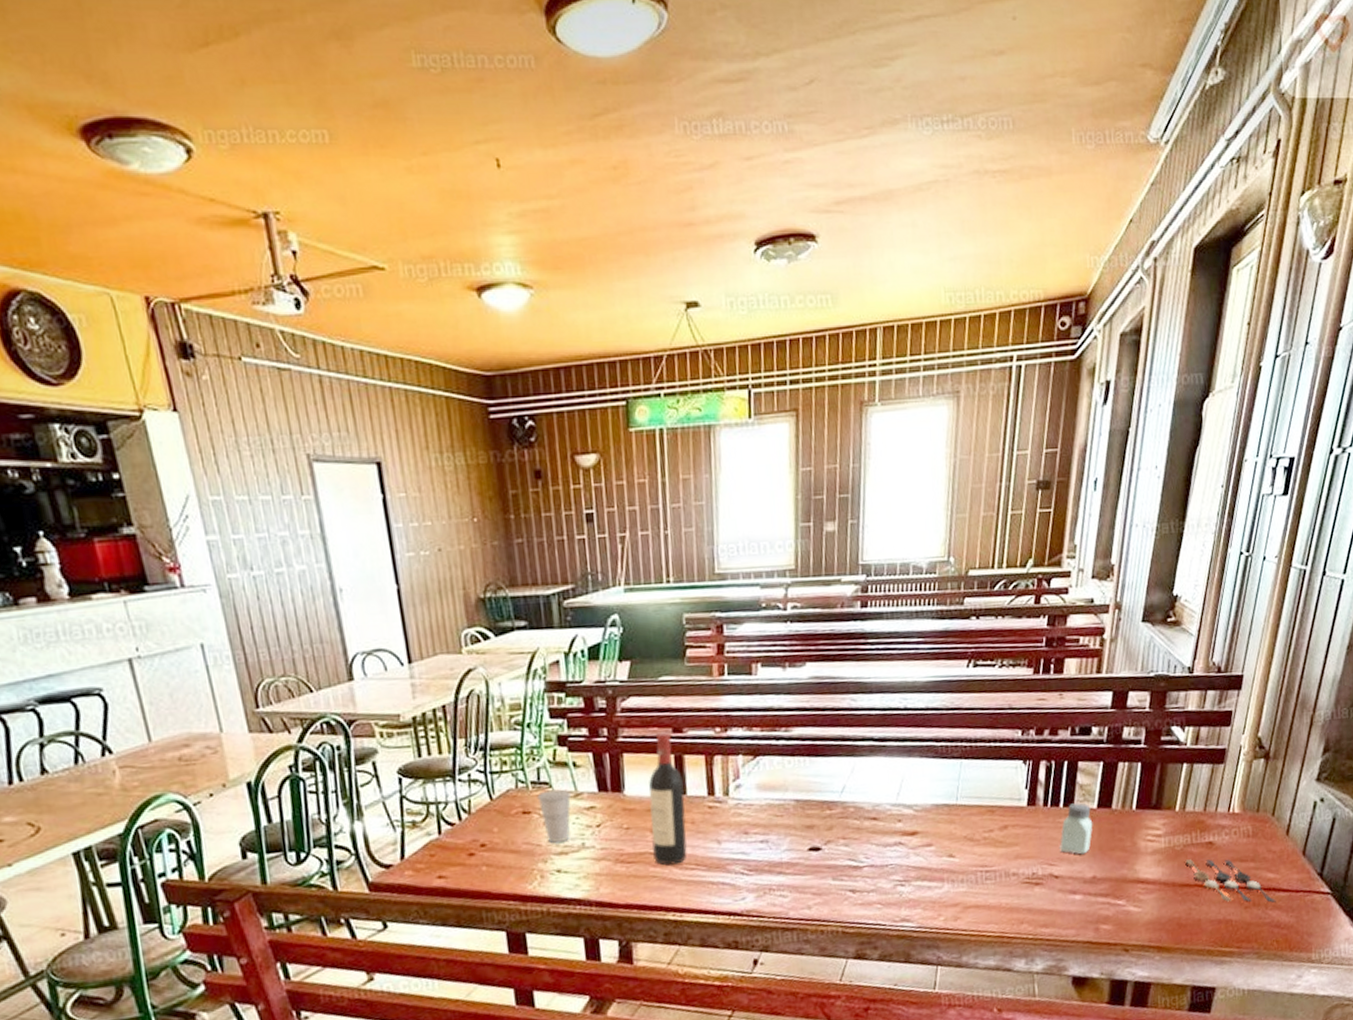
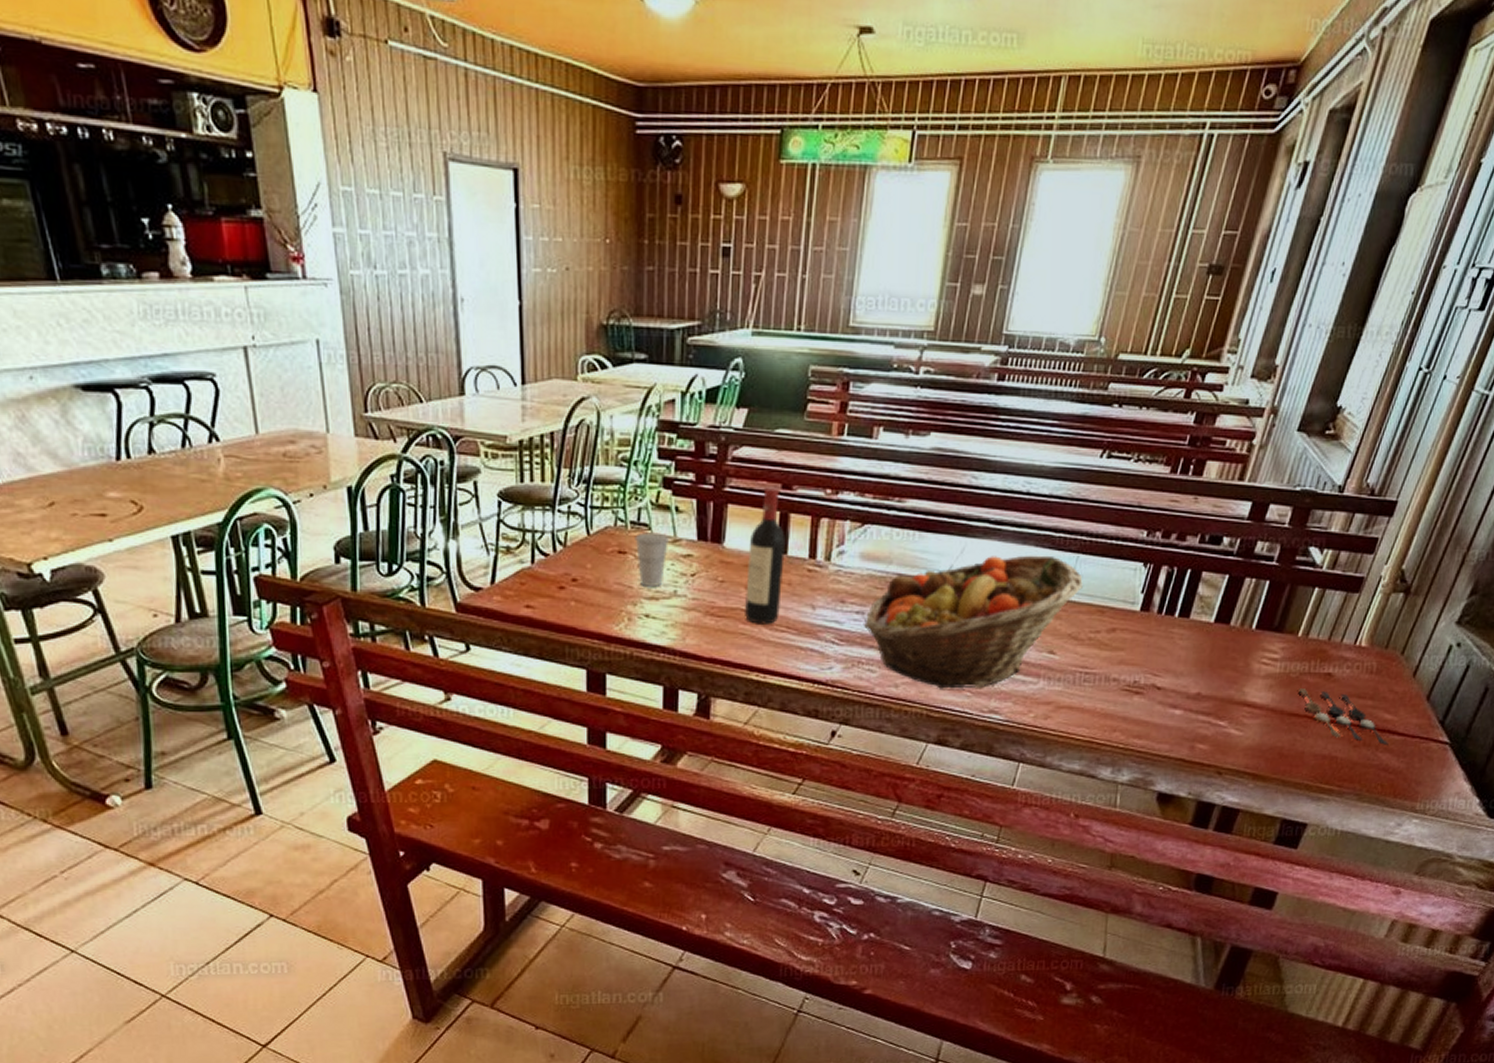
fruit basket: none [770,764,970,905] -> present [864,555,1083,689]
saltshaker: present [1060,802,1093,855] -> none [1167,614,1208,669]

